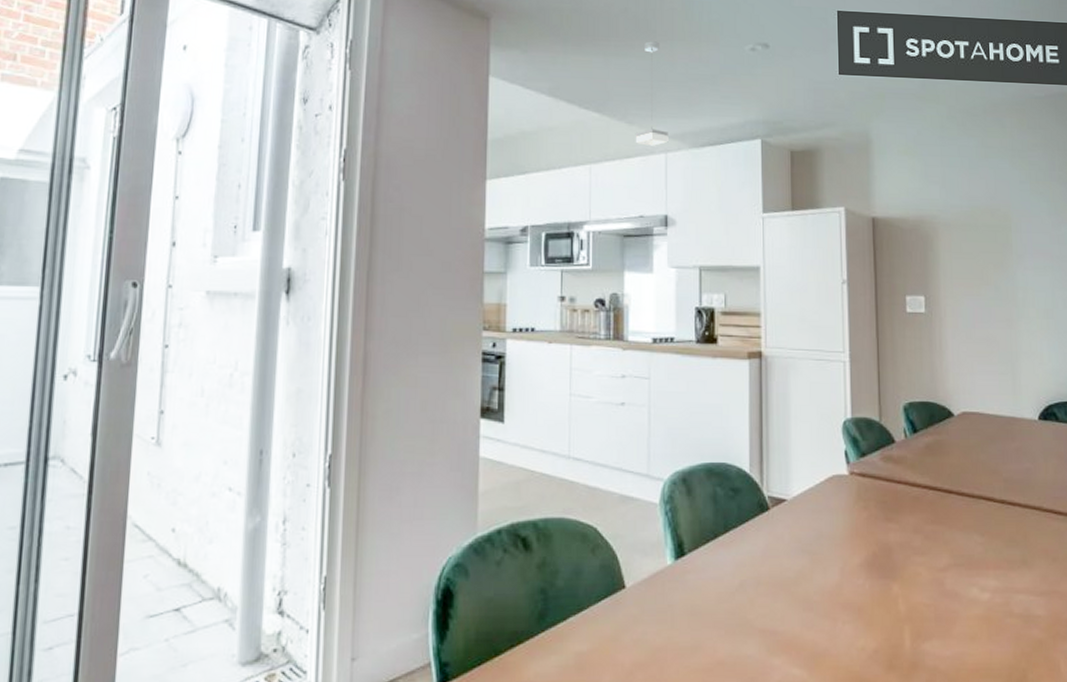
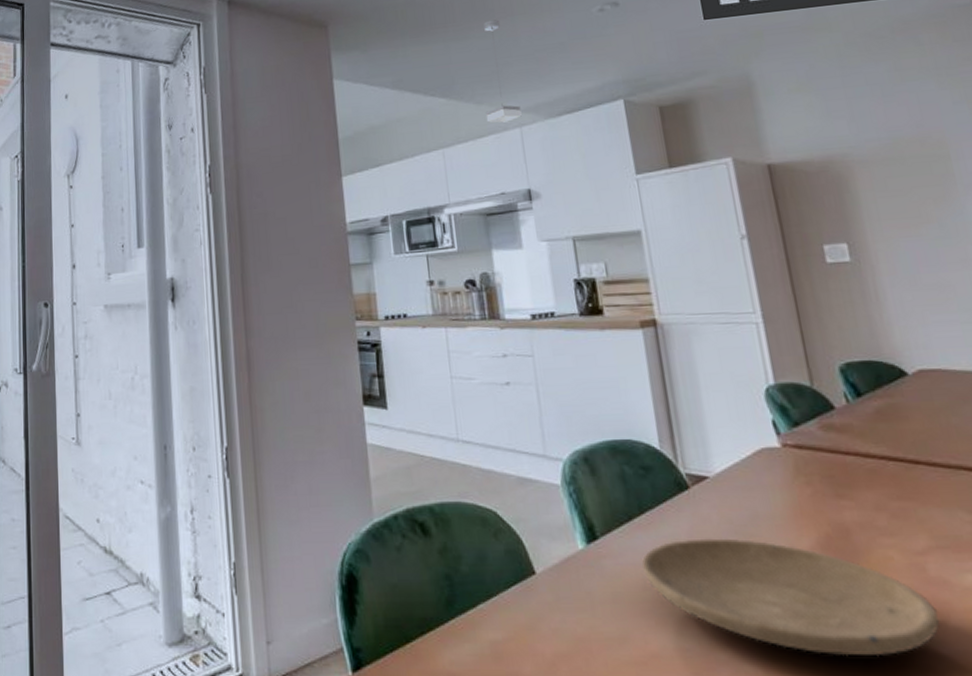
plate: none [720,555,948,659] -> present [641,538,940,657]

